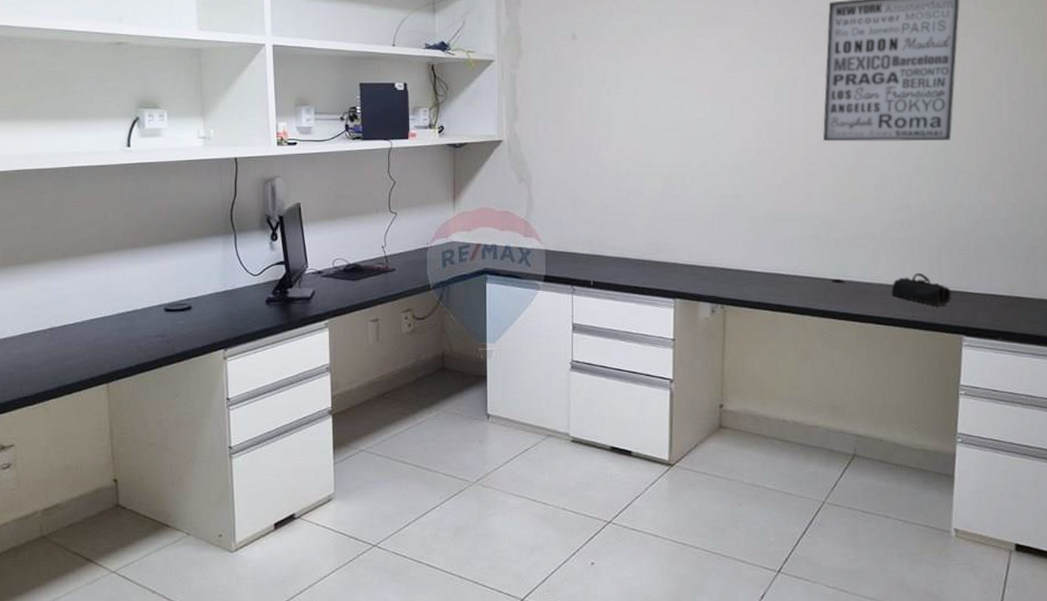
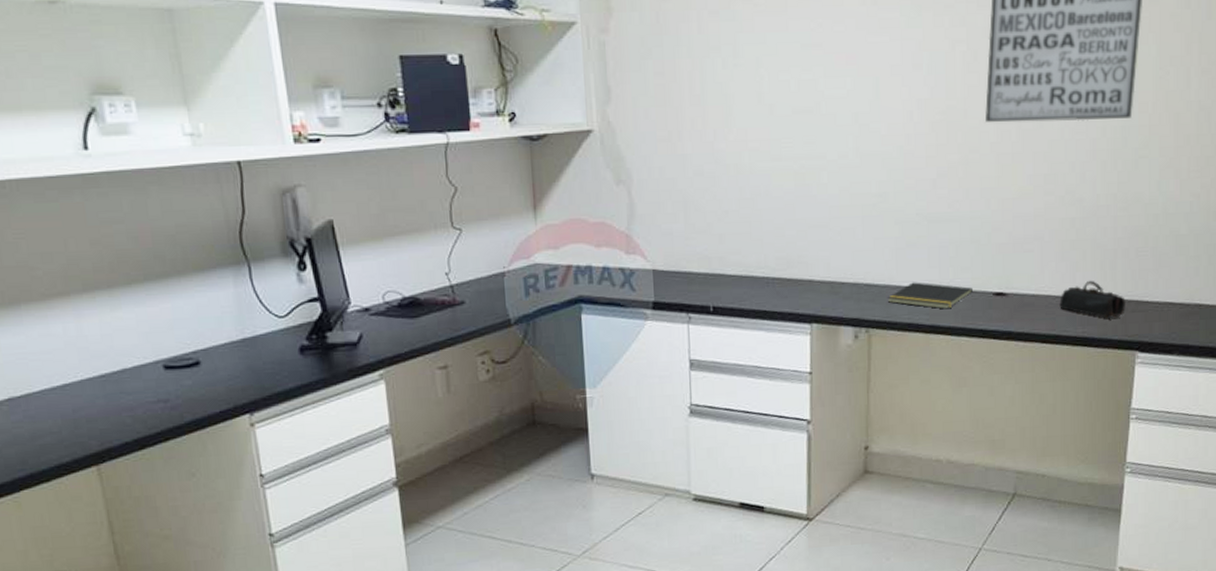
notepad: none [740,268,814,292] -> present [887,282,973,309]

